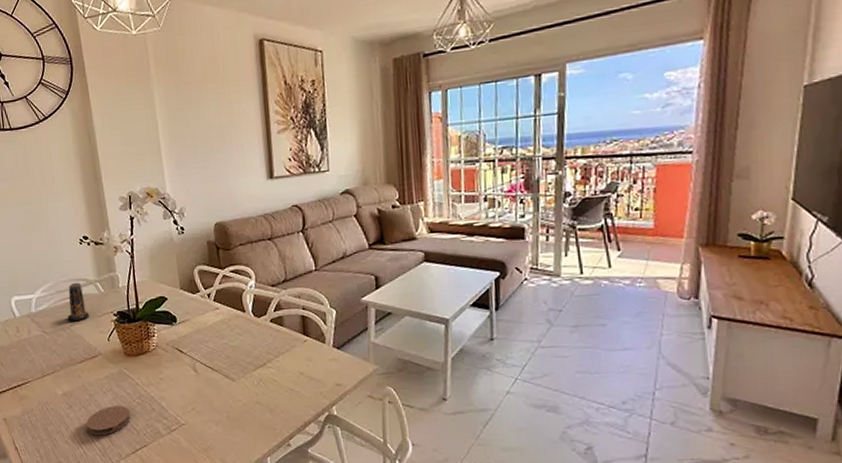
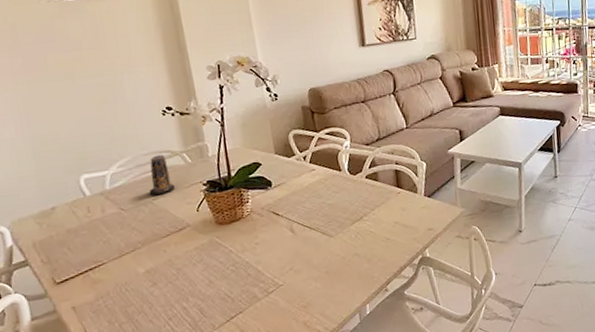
coaster: present [86,406,130,436] -> none [173,275,224,310]

